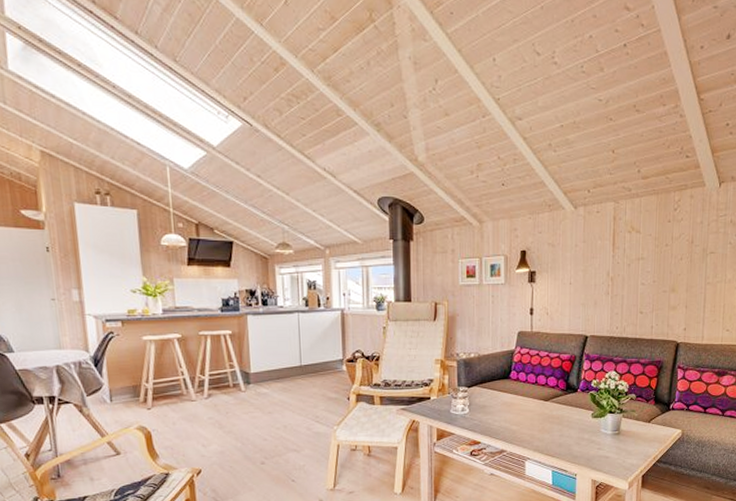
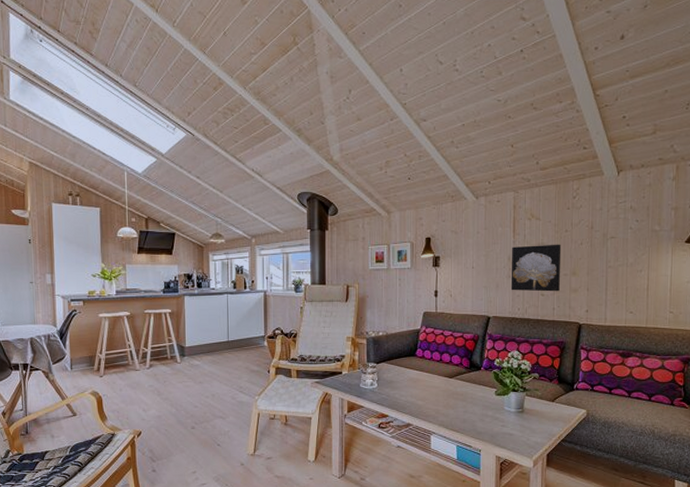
wall art: none [609,259,661,309] -> present [510,244,562,292]

